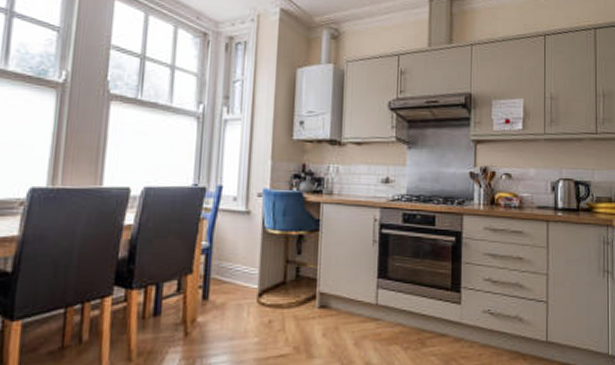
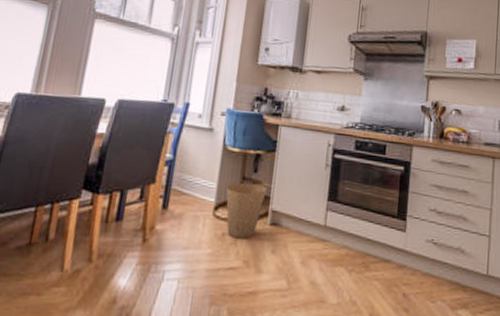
trash can: none [269,265,313,325] -> present [226,182,267,239]

